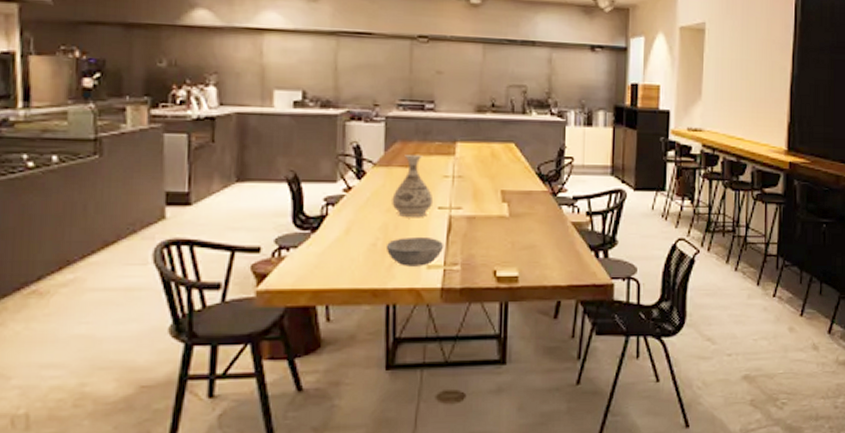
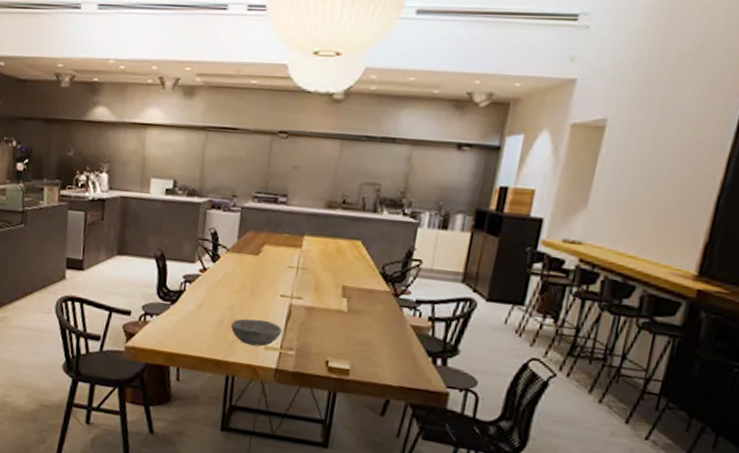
vase: present [392,155,434,217] -> none [239,244,277,302]

